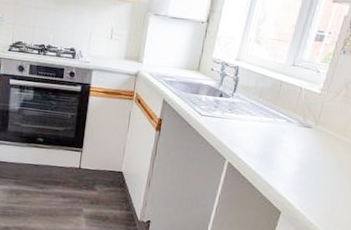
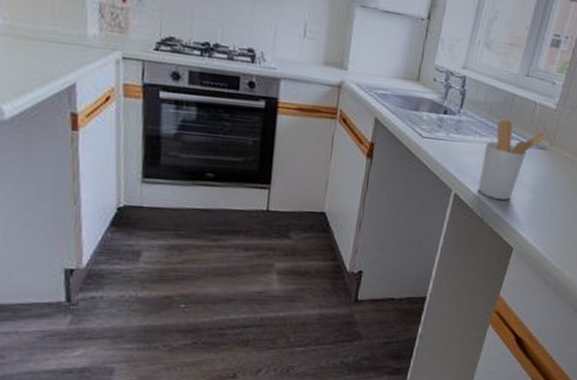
utensil holder: none [249,102,314,170] -> present [478,119,549,201]

